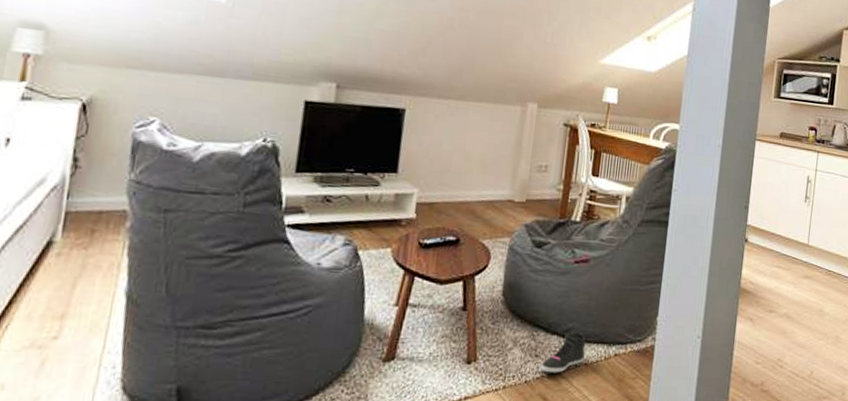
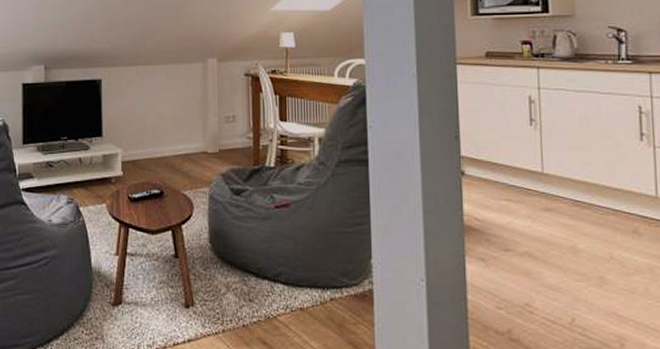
sneaker: present [540,332,586,373] -> none [255,277,299,318]

